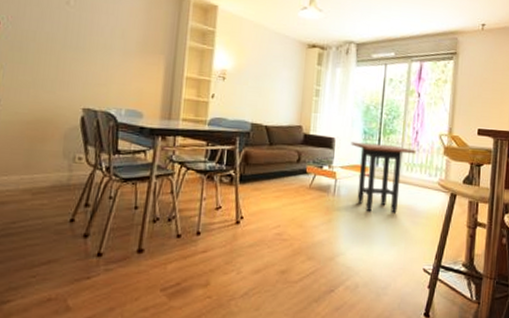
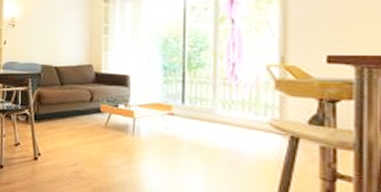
side table: present [351,142,416,213] -> none [149,78,234,157]

